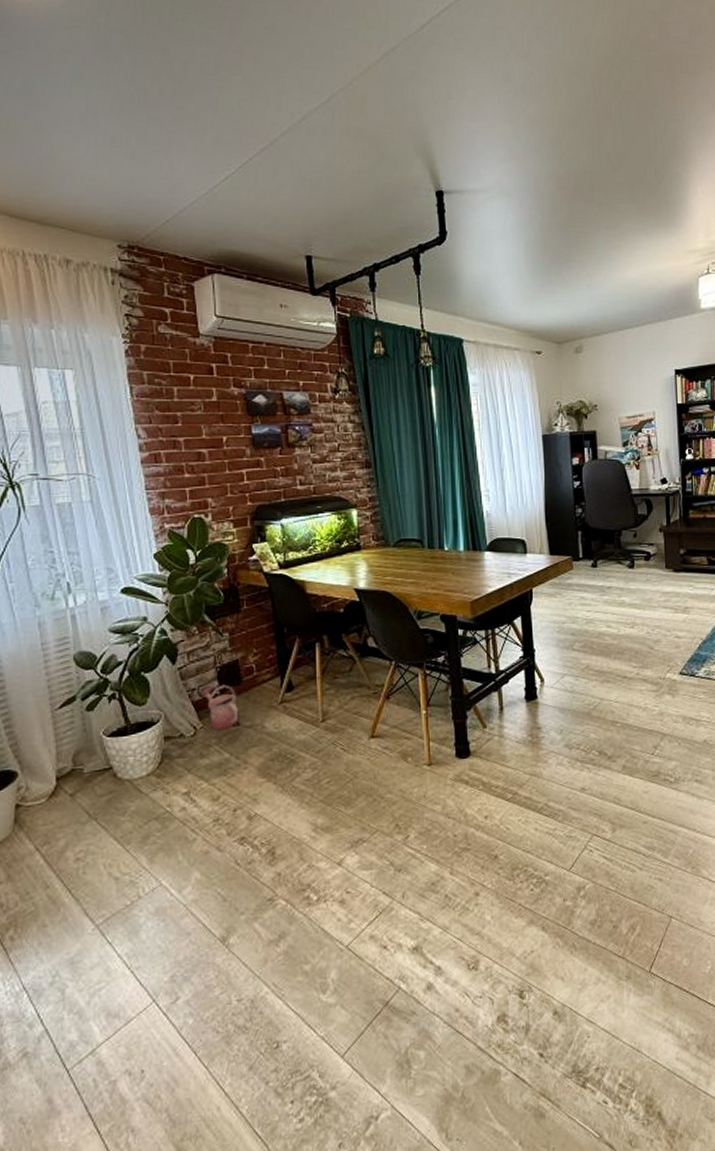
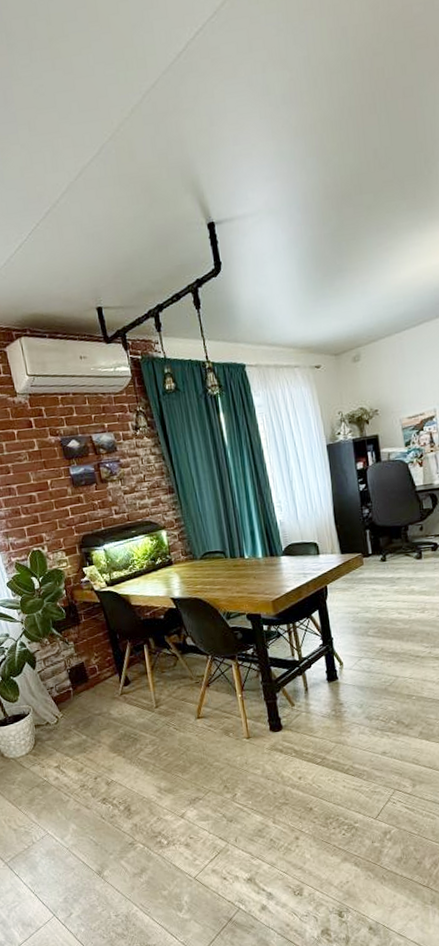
watering can: present [199,684,239,731] -> none [57,682,90,719]

